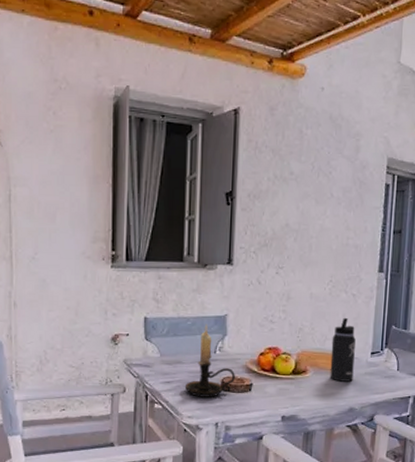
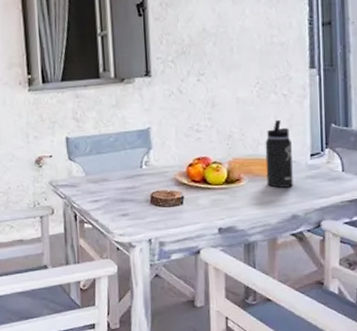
candle holder: present [184,324,236,397] -> none [113,139,166,214]

